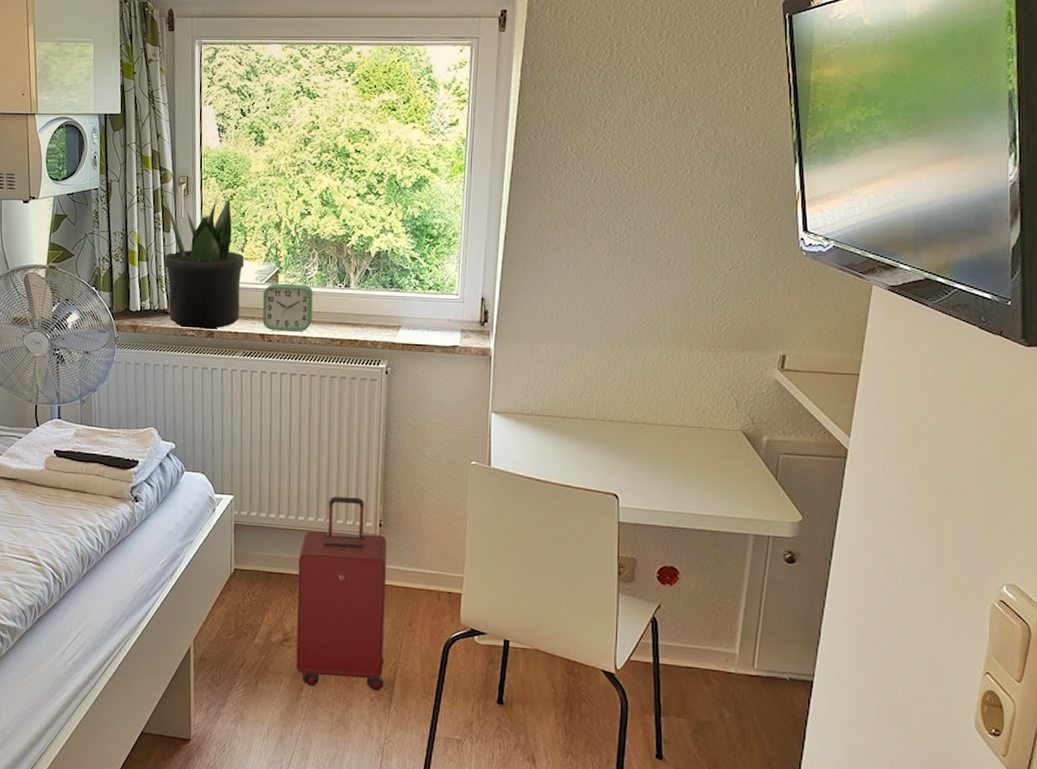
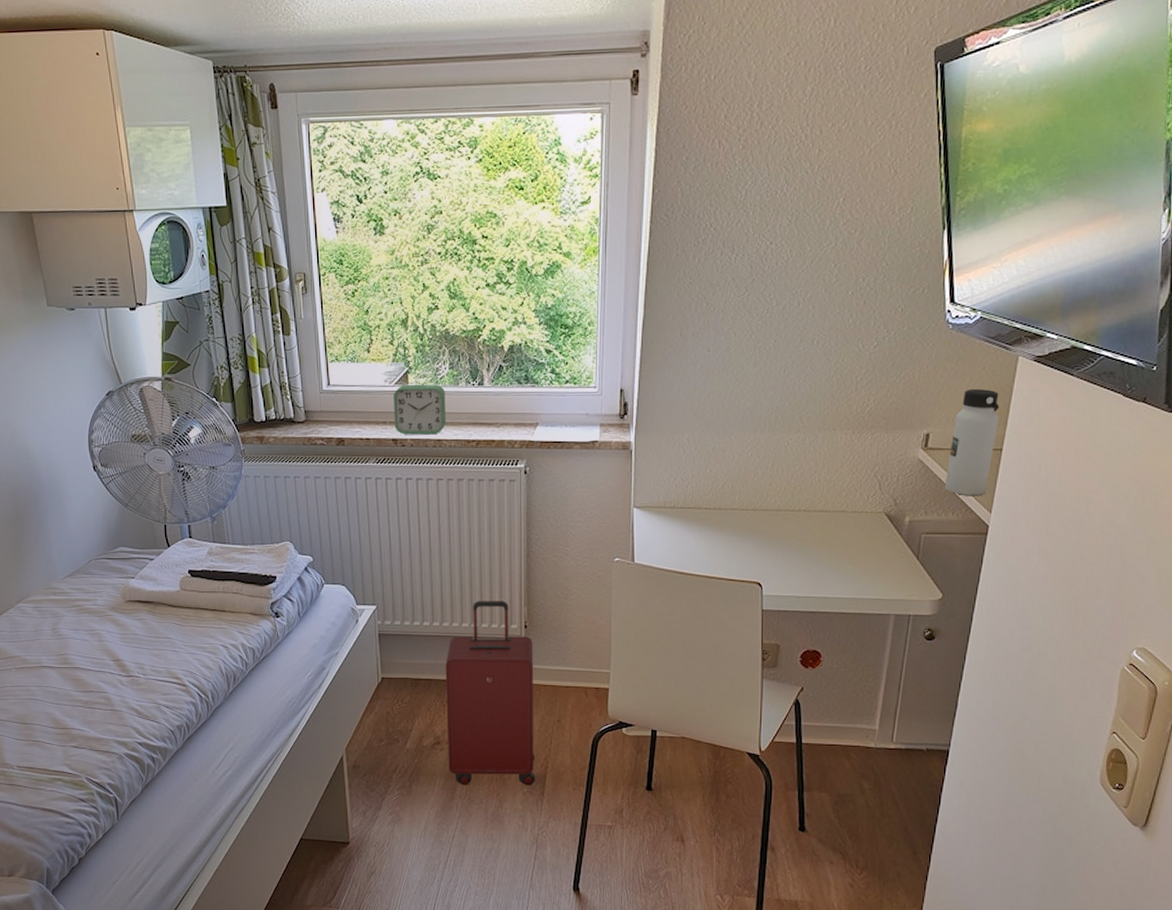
planter: present [163,196,245,329] -> none [280,295,372,437]
water bottle: none [801,315,855,419] -> present [944,389,1000,496]

